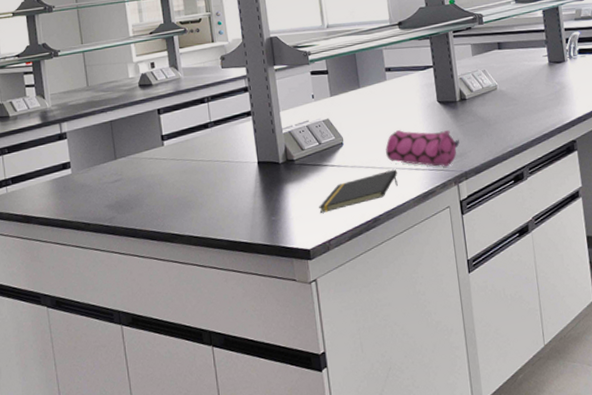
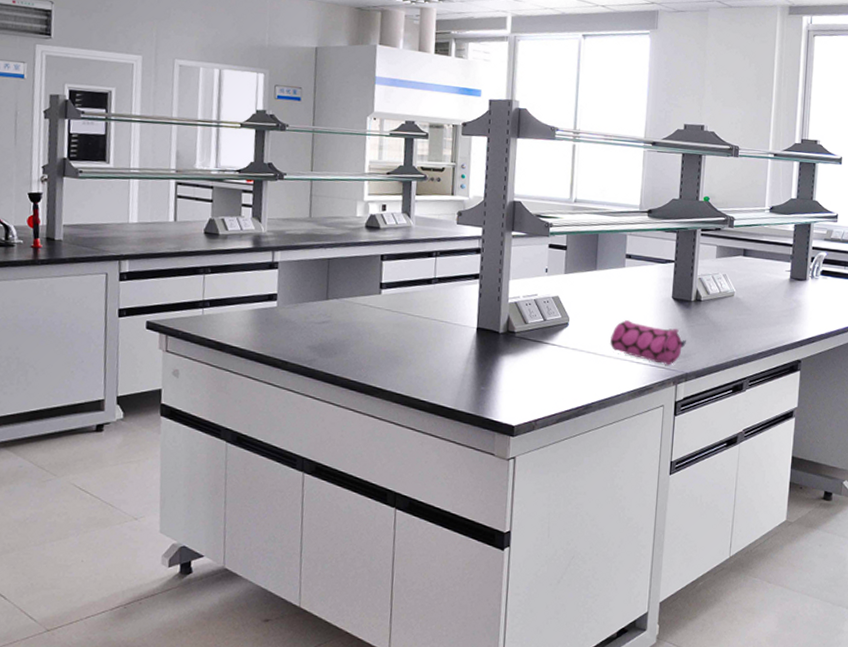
notepad: present [319,169,398,213] -> none [532,359,618,391]

